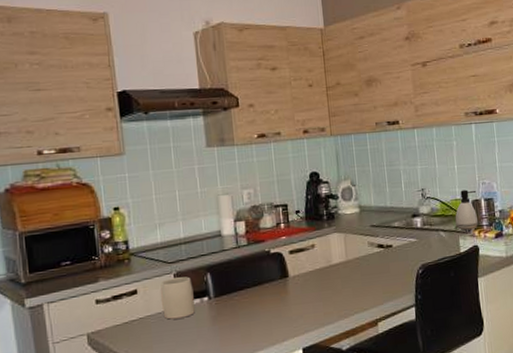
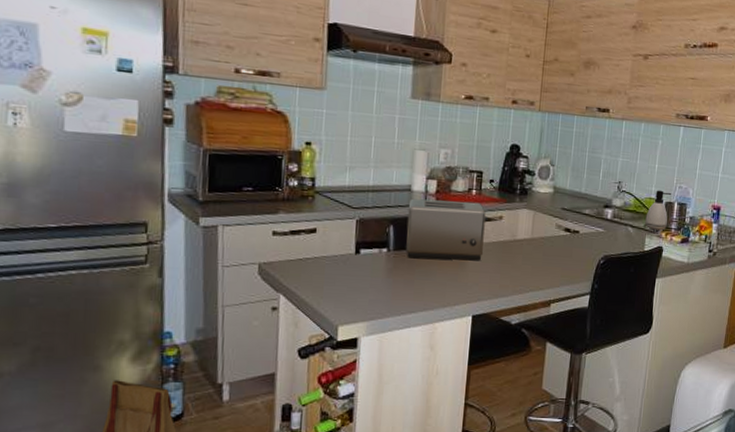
mug: present [160,276,195,320] -> none [339,223,374,265]
toaster: none [221,235,302,303] -> present [405,198,488,261]

